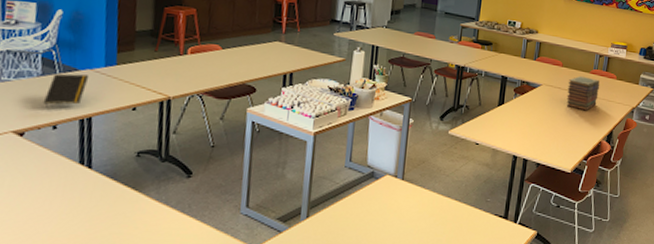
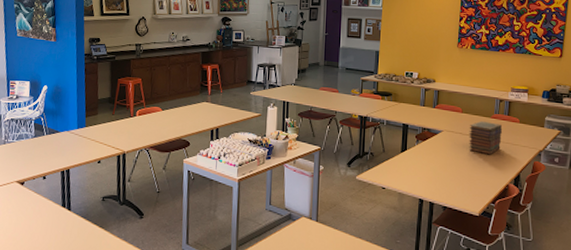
notepad: present [43,74,89,108] -> none [36,135,67,162]

